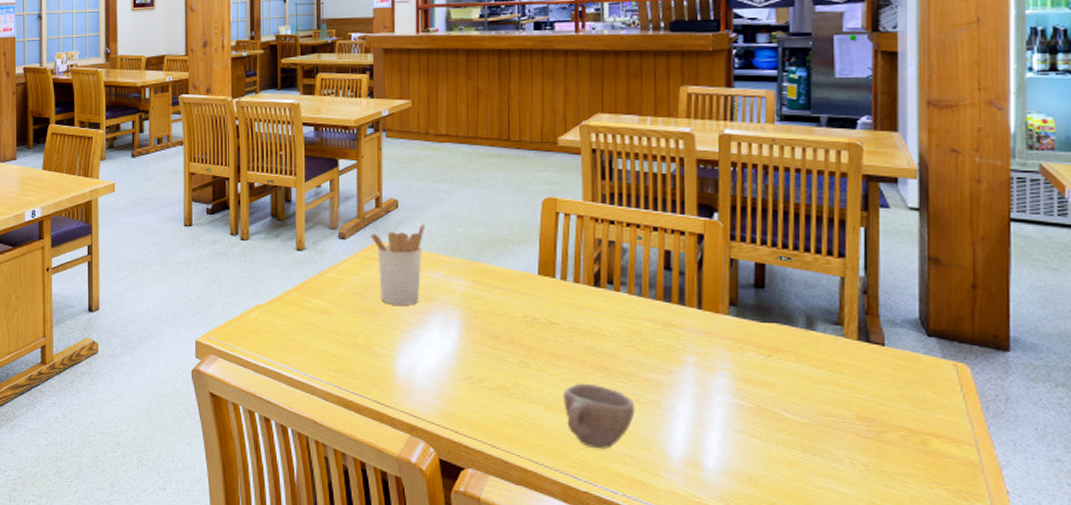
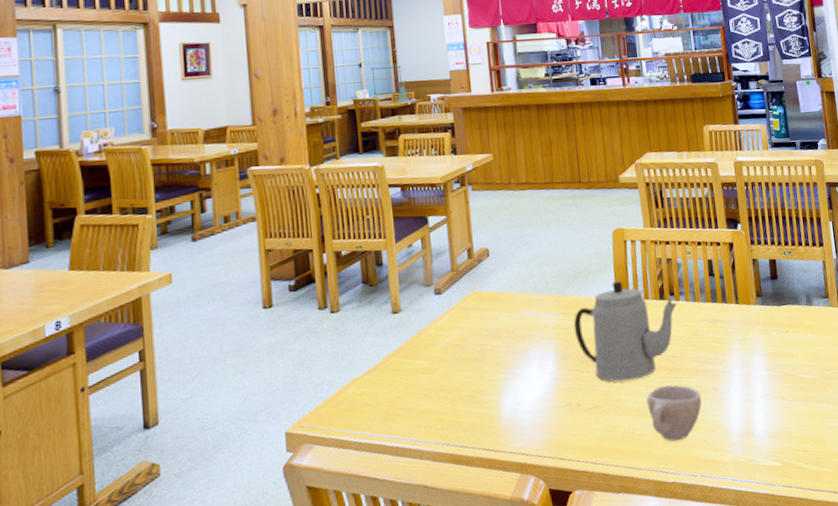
utensil holder: present [370,222,425,305] -> none [465,266,517,350]
teapot: none [484,256,616,370] -> present [573,280,677,382]

